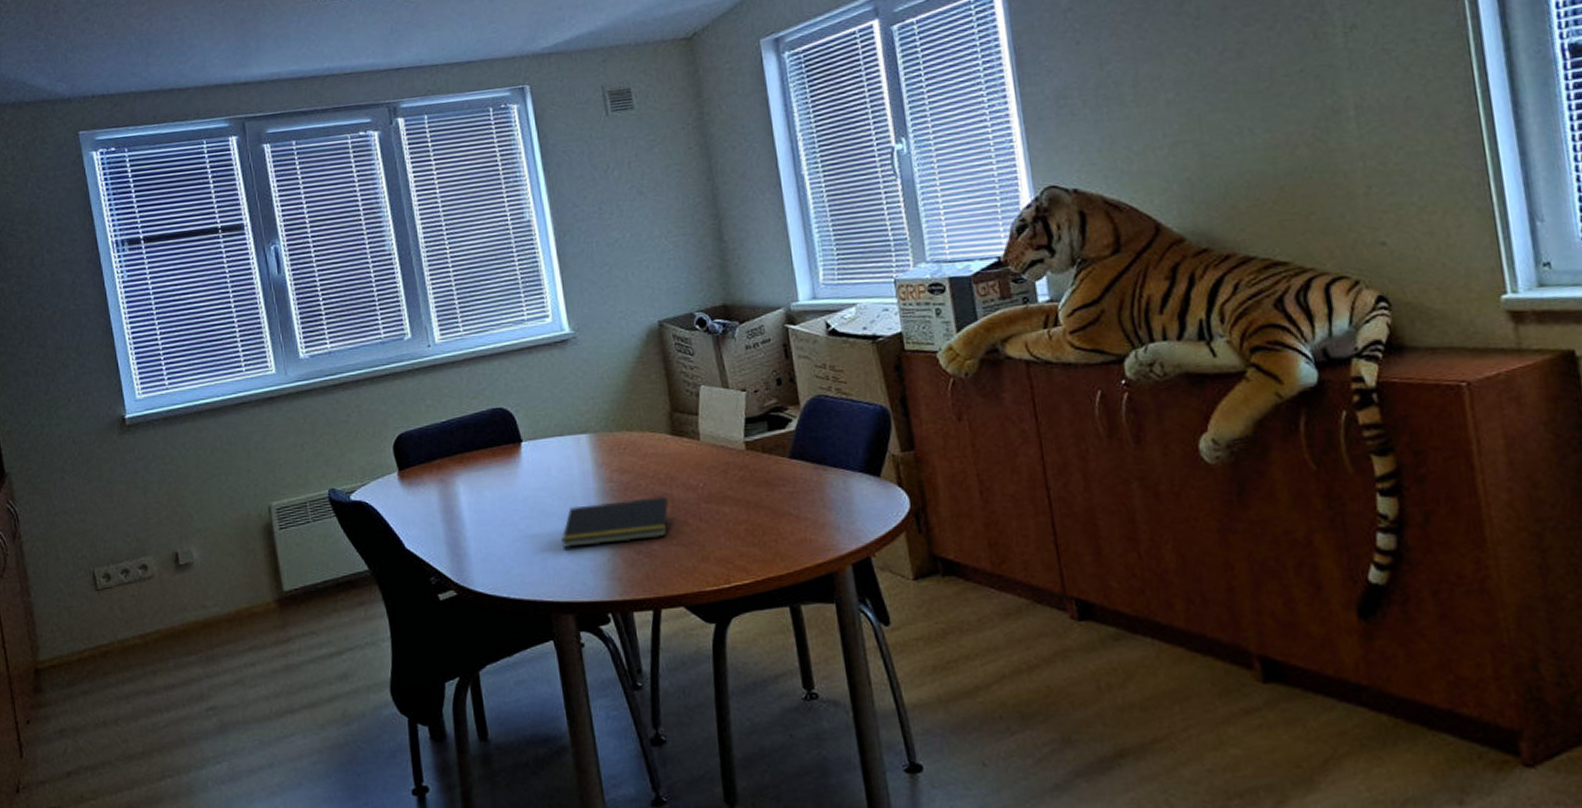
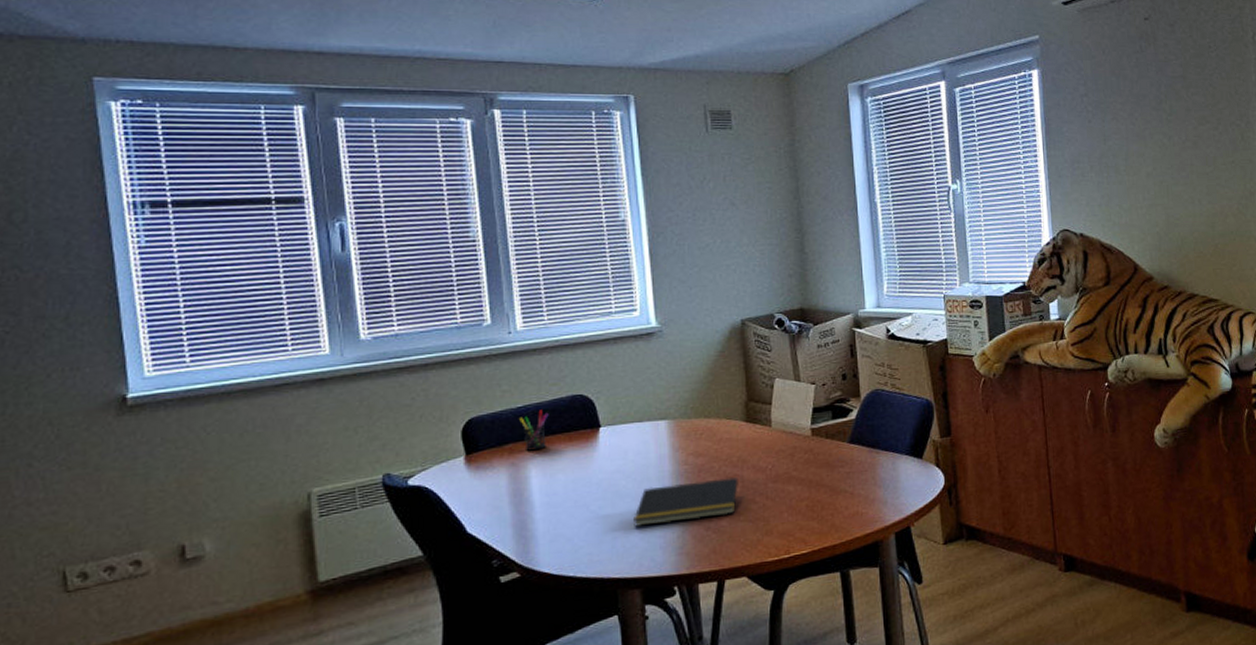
pen holder: none [444,424,472,467] -> present [519,410,549,451]

